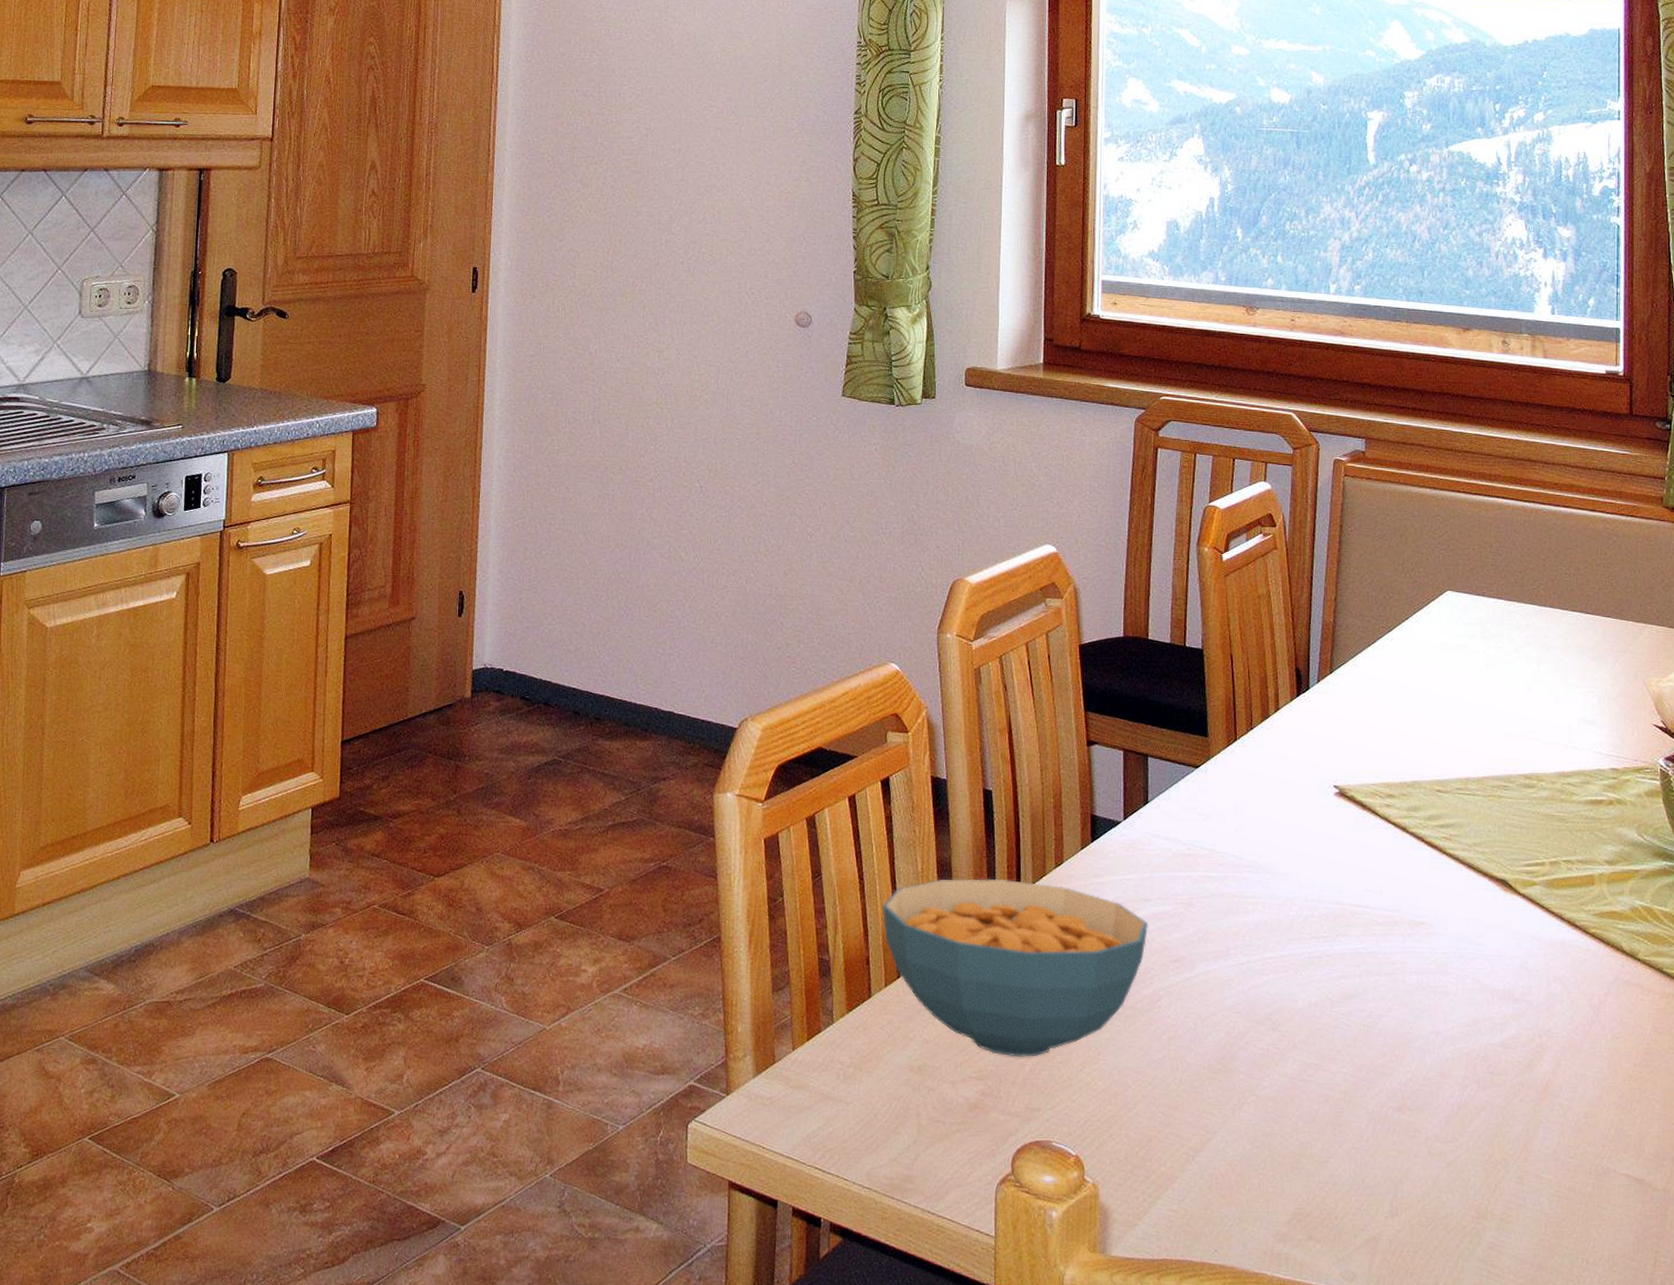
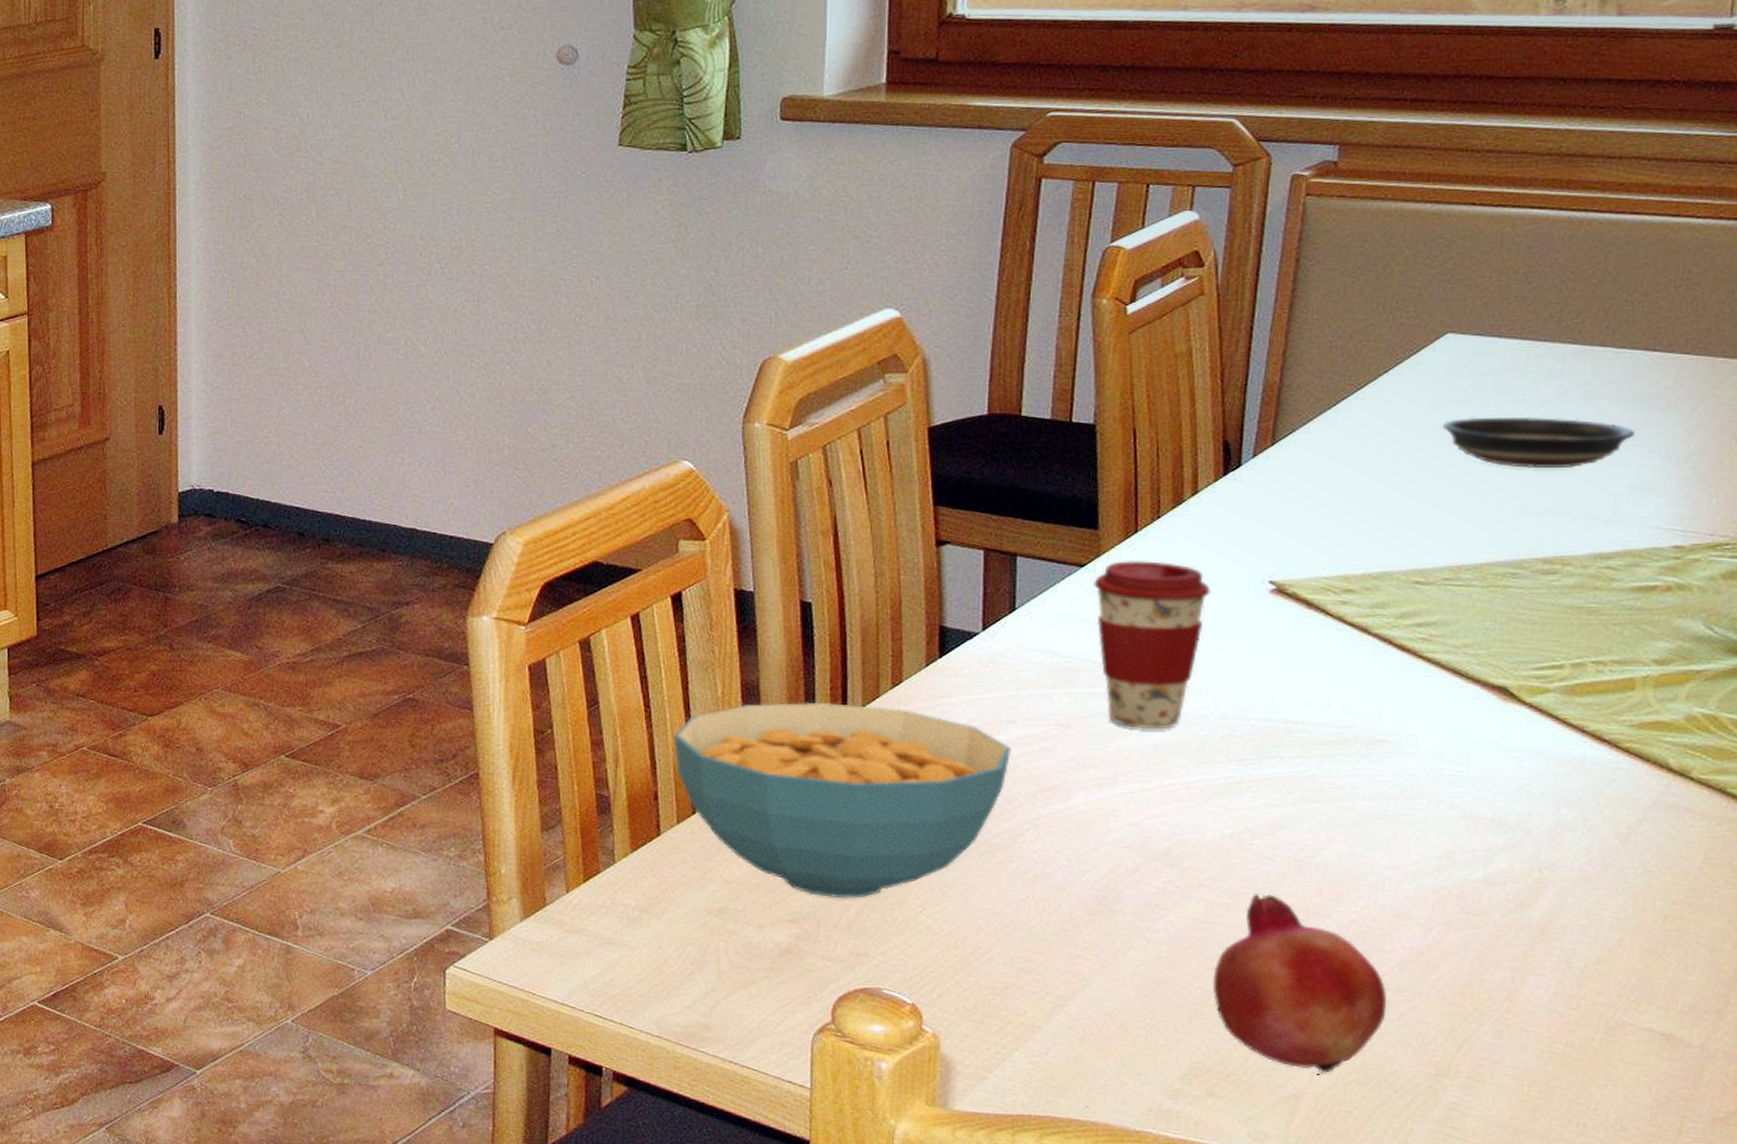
coffee cup: none [1206,764,1292,910] -> present [1094,561,1211,730]
fruit: none [1308,1055,1438,1219] -> present [1212,894,1388,1075]
saucer: none [1449,658,1579,702] -> present [1443,416,1635,468]

